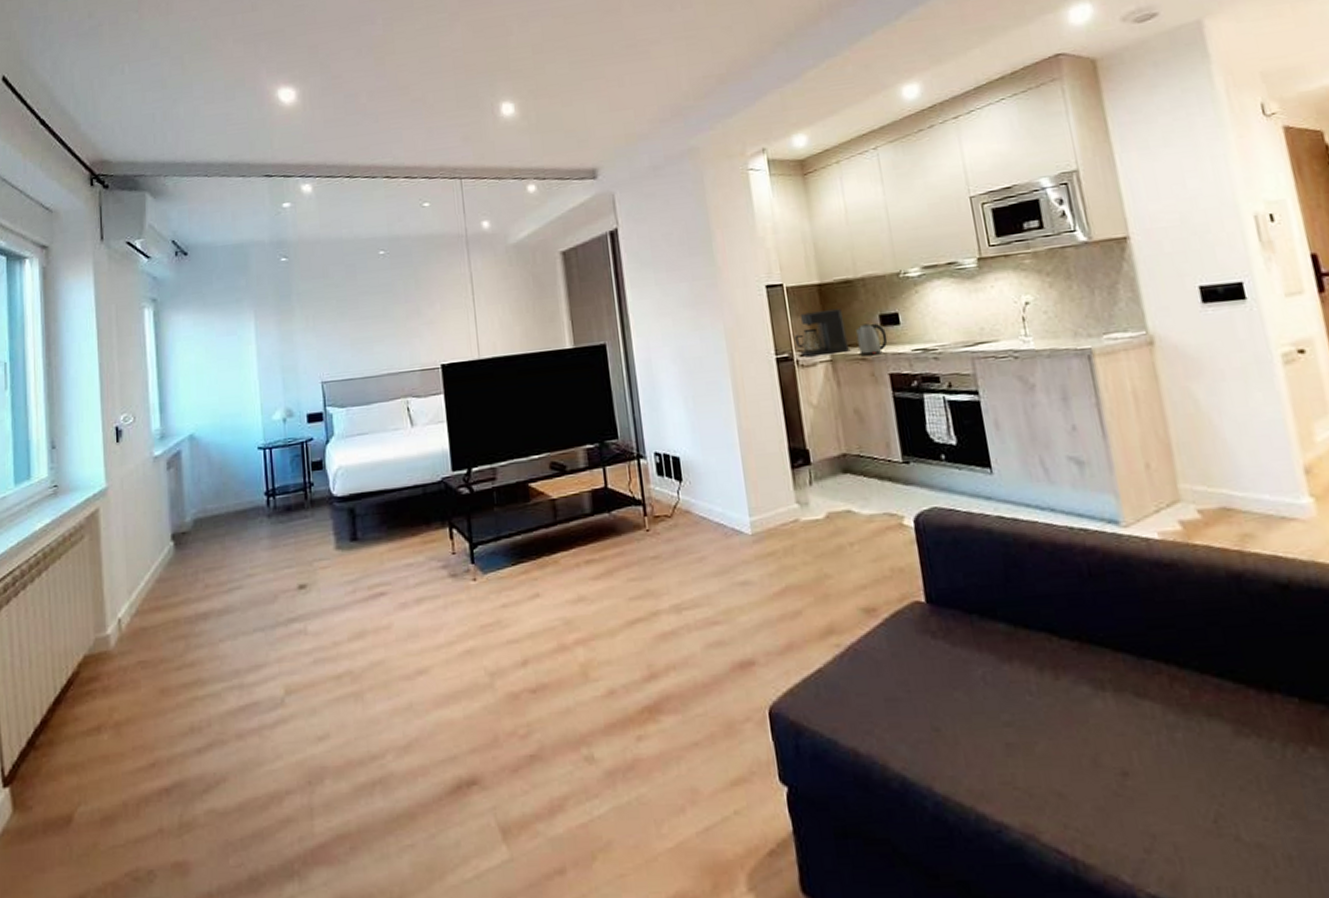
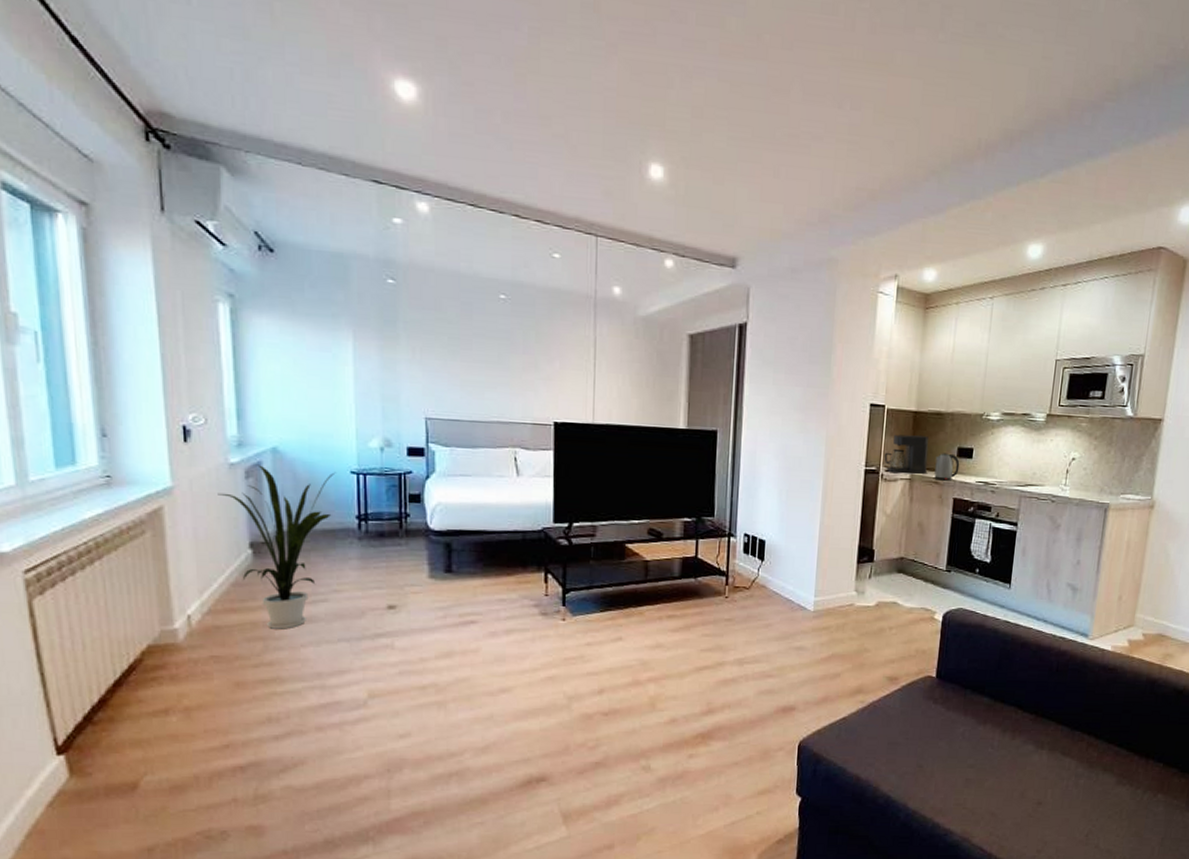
house plant: none [144,450,245,625] -> present [217,464,336,630]

